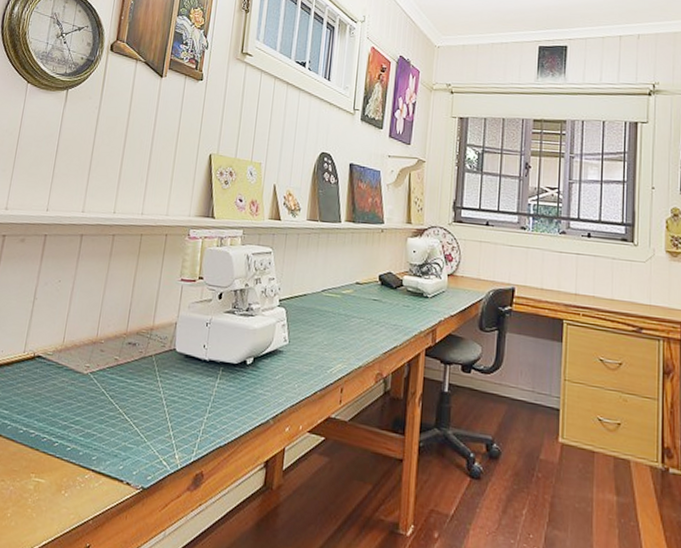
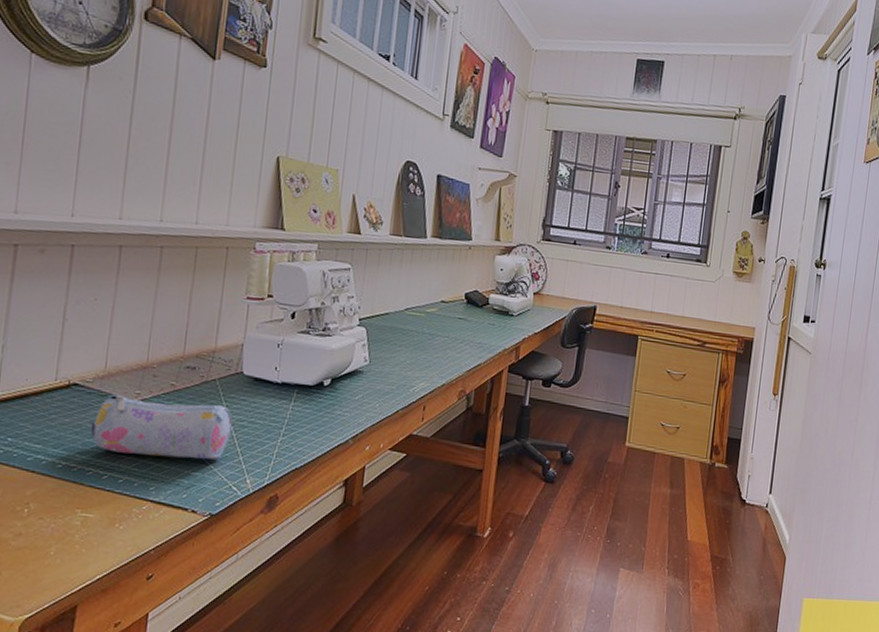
pencil case: none [47,366,165,433] -> present [90,394,232,459]

